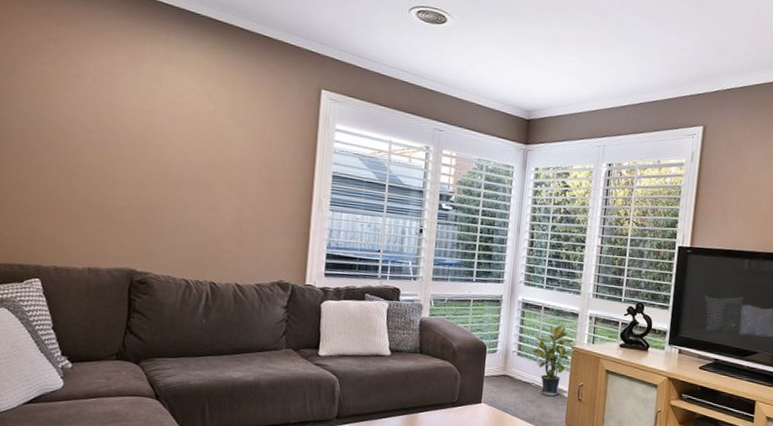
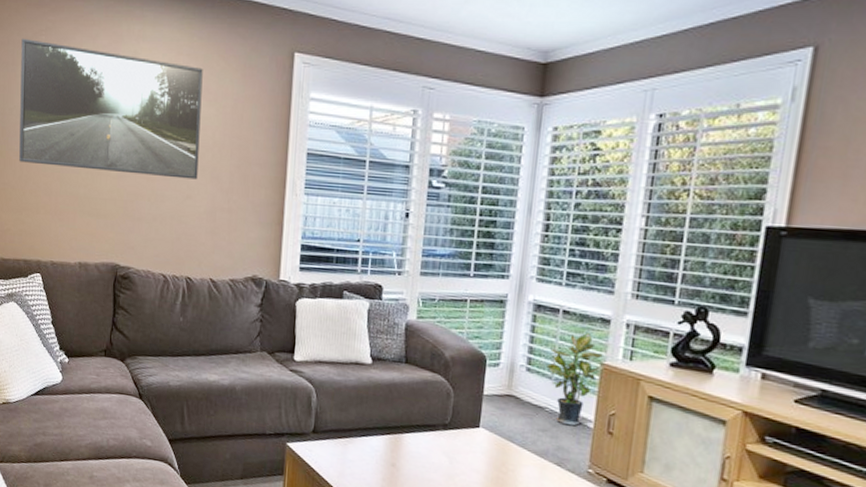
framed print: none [17,44,232,193] -> present [19,38,203,180]

